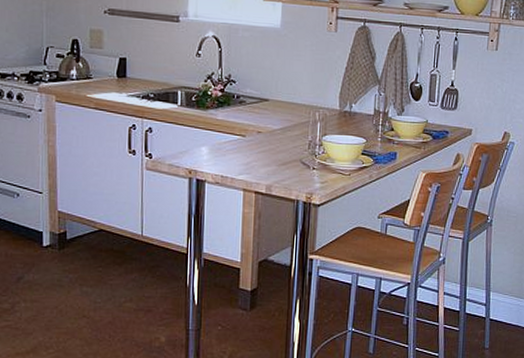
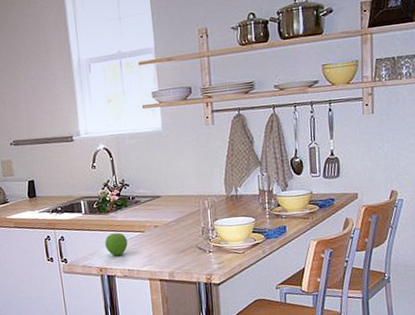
fruit: none [199,132,225,159] -> present [105,232,128,256]

